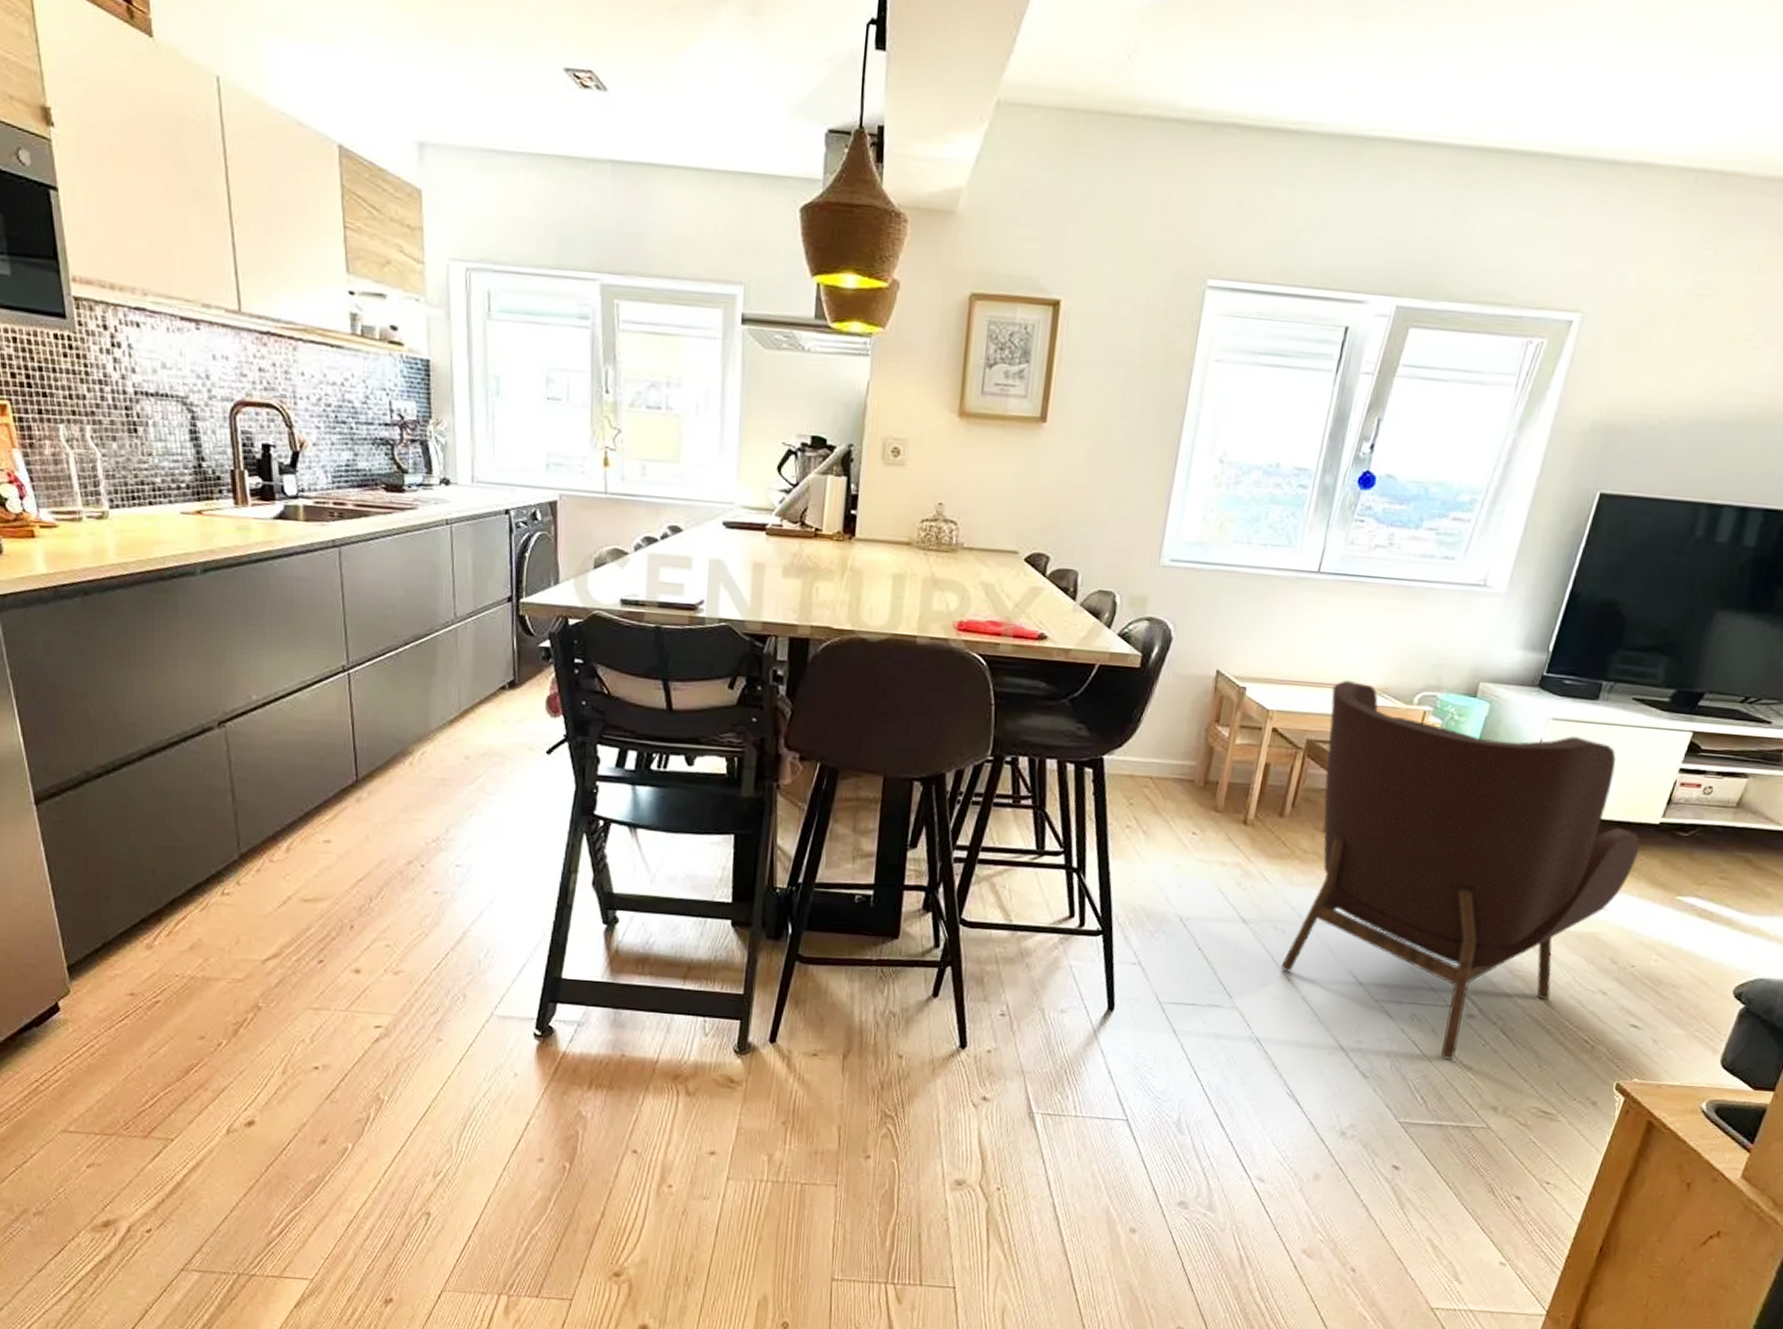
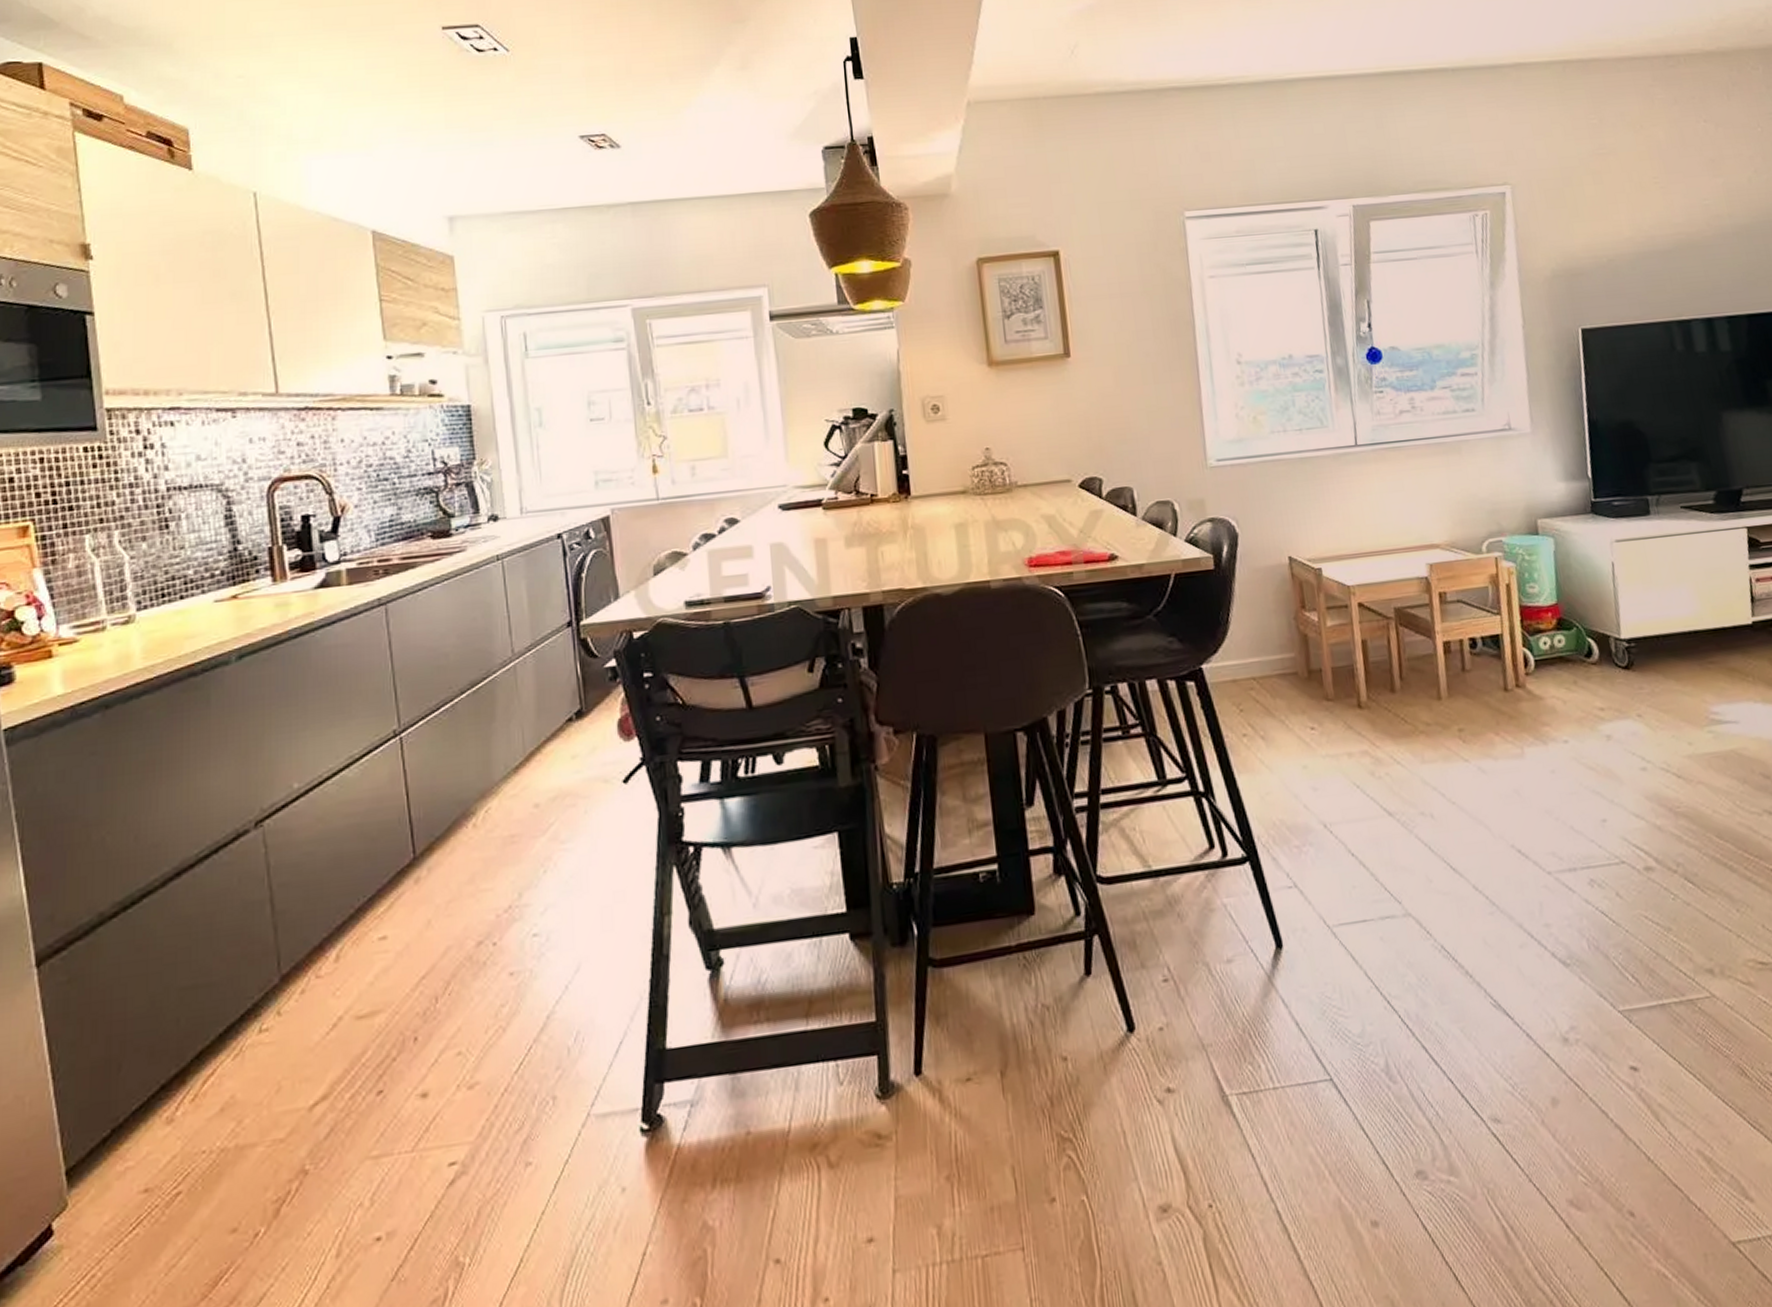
armchair: present [1280,679,1640,1060] -> none [1402,541,1746,925]

